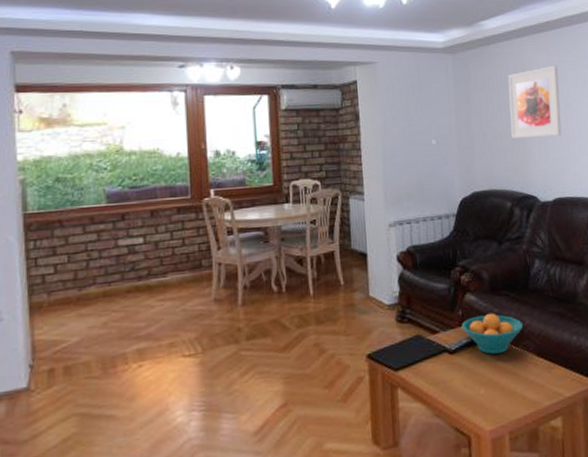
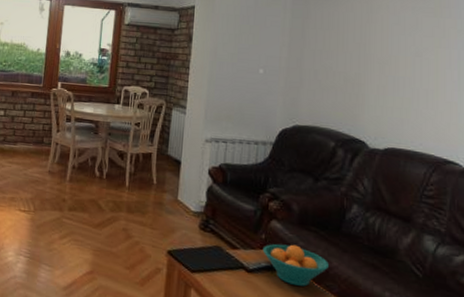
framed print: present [507,65,562,138] -> none [346,11,413,84]

